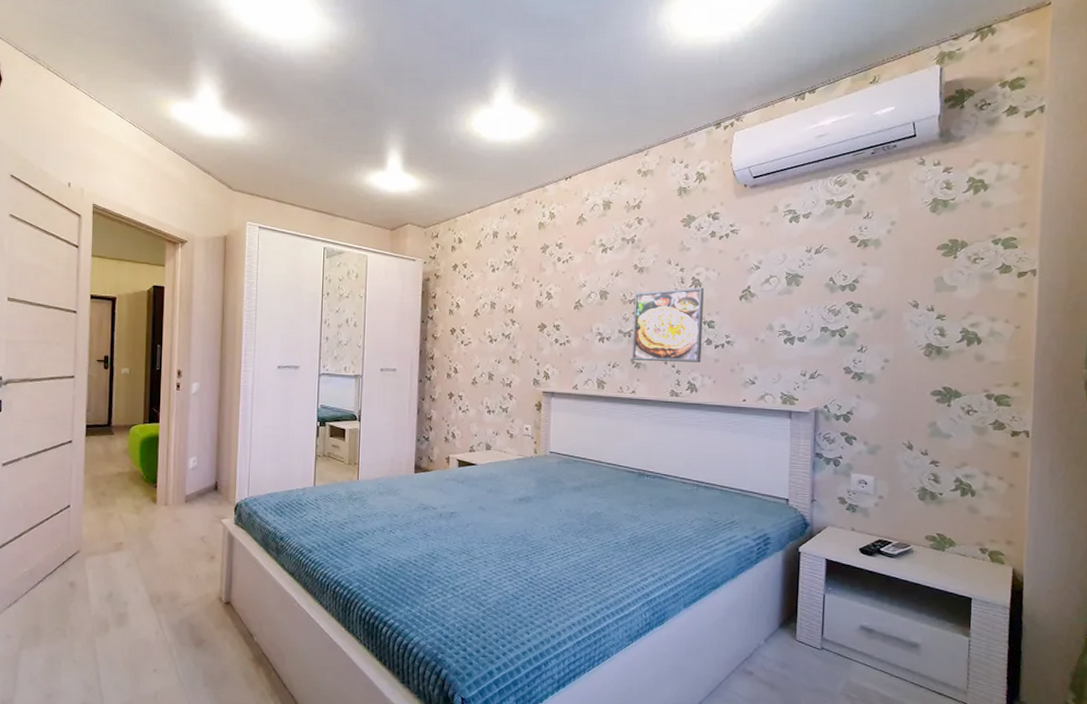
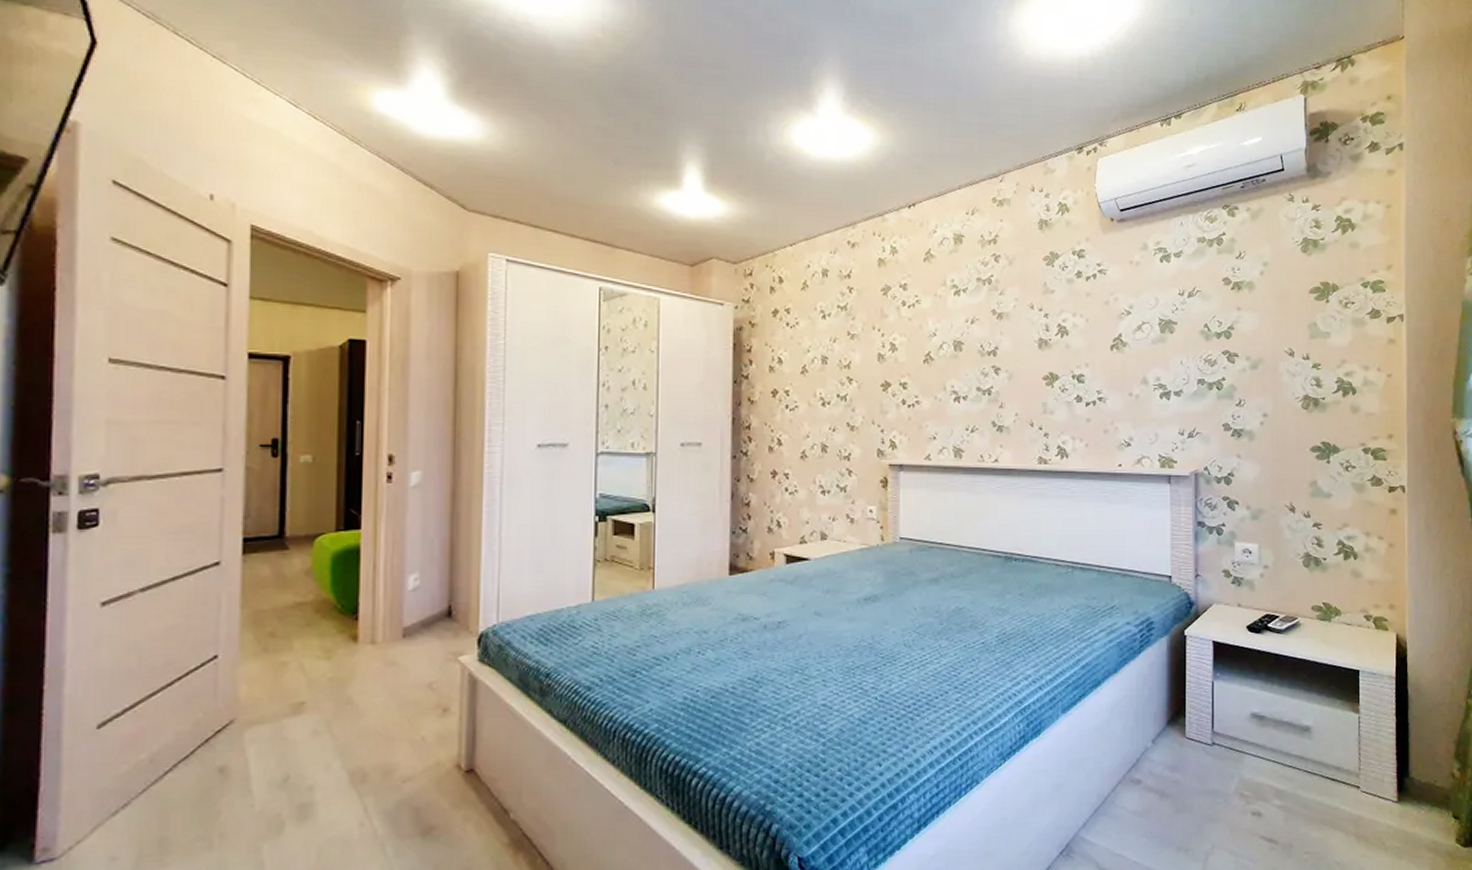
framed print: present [632,287,704,362] -> none [993,336,1071,424]

